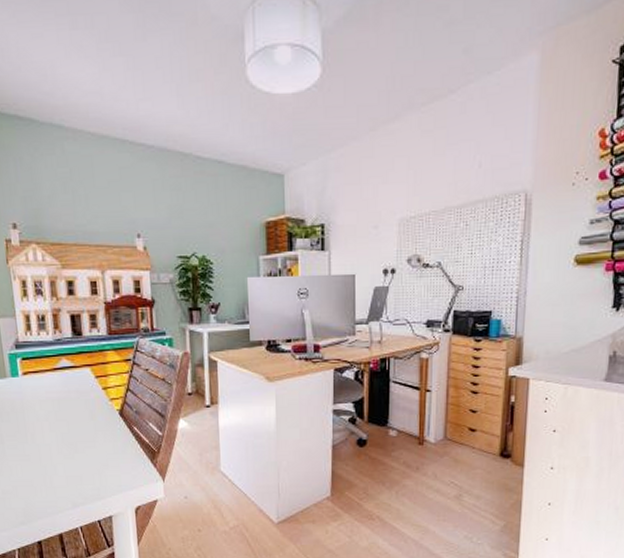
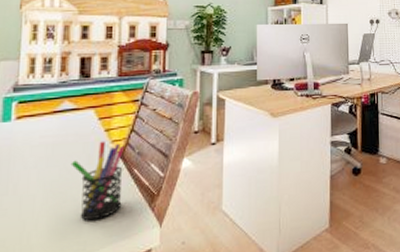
pen holder: none [76,398,127,471] -> present [71,141,125,221]

